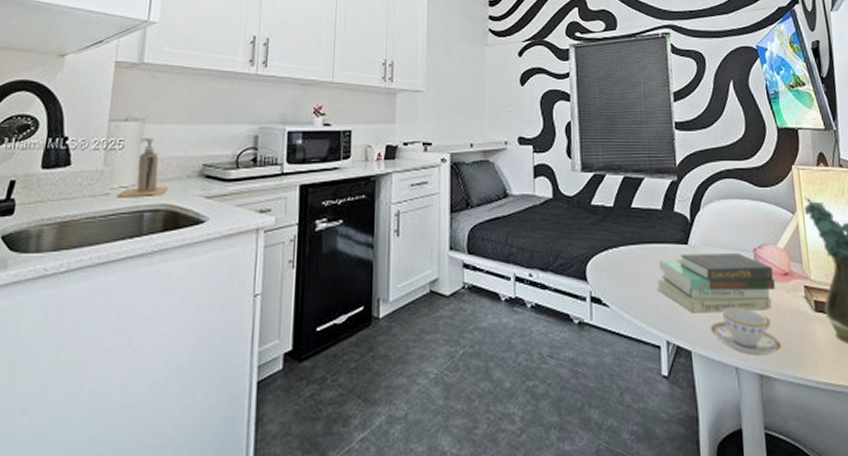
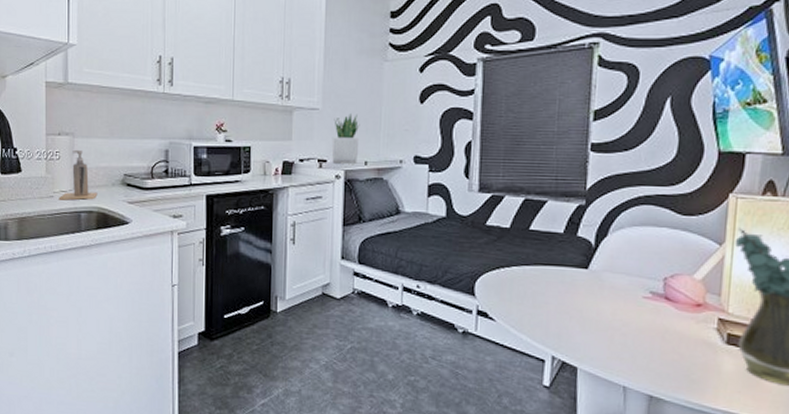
planter: none [437,96,464,146] -> present [332,114,360,164]
books: present [656,253,776,313] -> none [547,278,685,338]
teacup: present [709,306,782,355] -> none [600,331,680,379]

